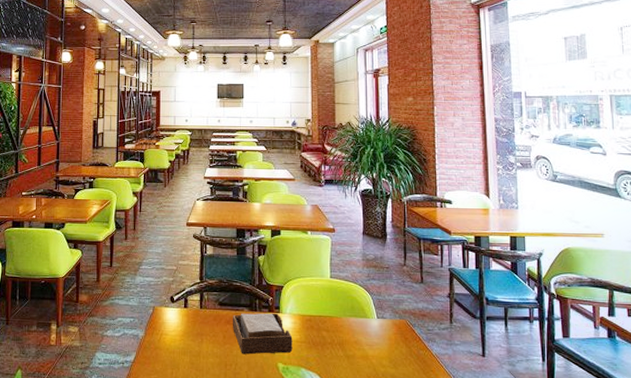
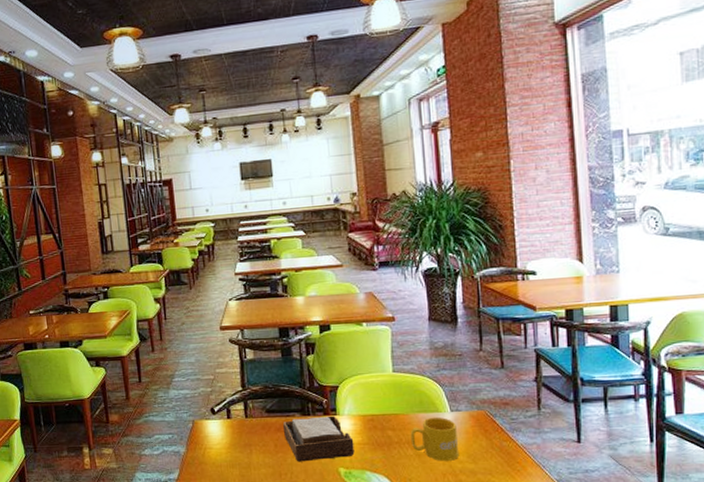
mug: none [341,322,383,364] -> present [410,417,460,461]

